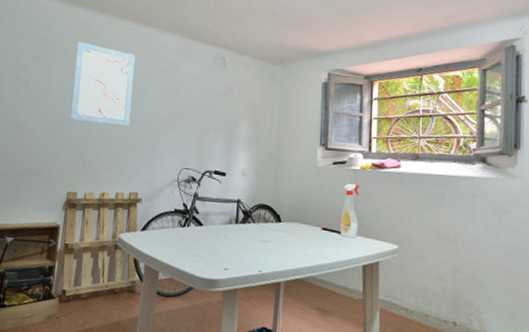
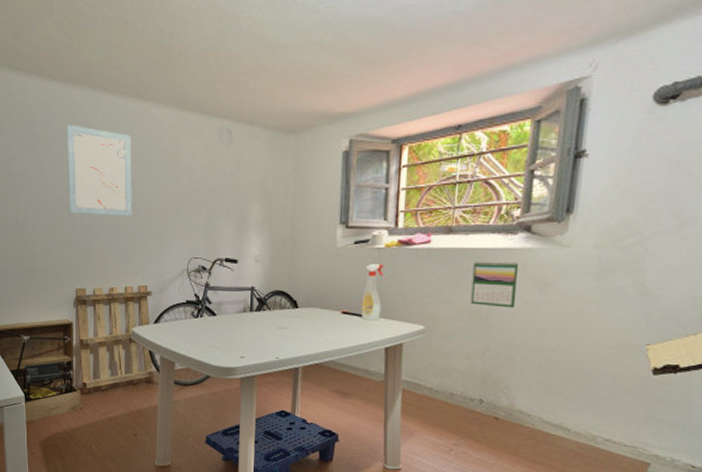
calendar: none [438,186,479,232] -> present [470,261,519,308]

